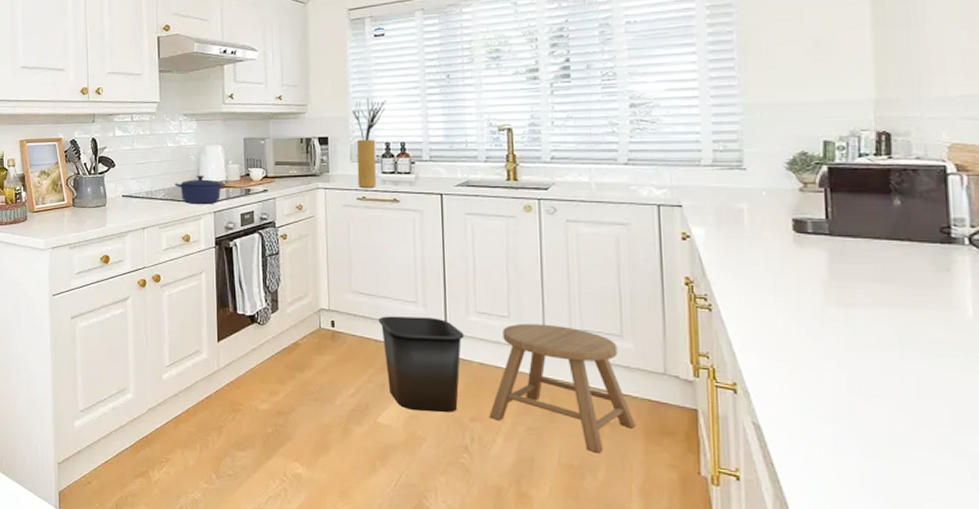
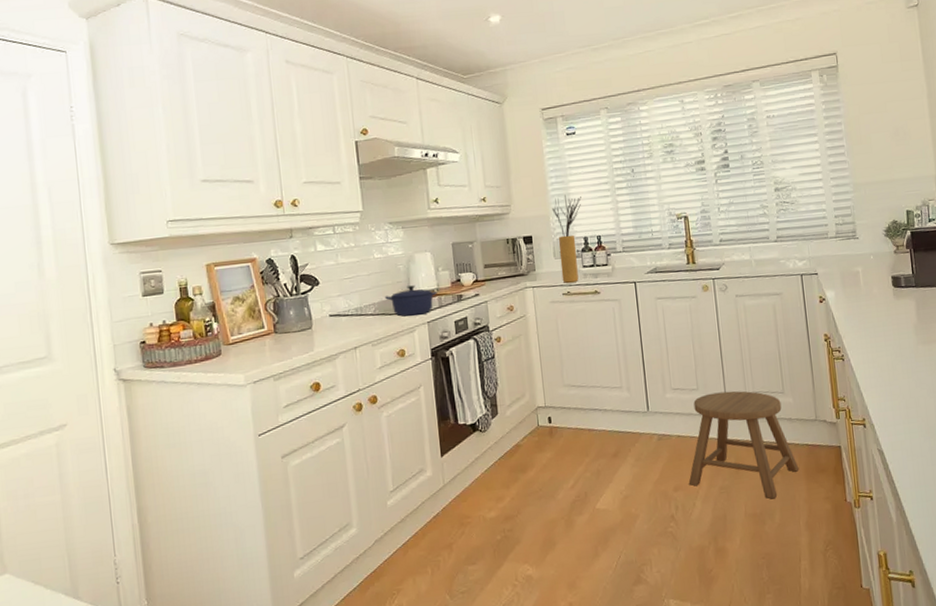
waste bin: present [378,316,464,412] -> none [590,399,664,491]

